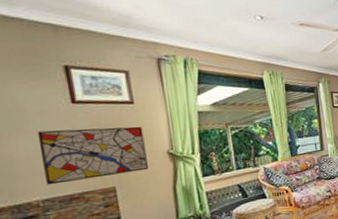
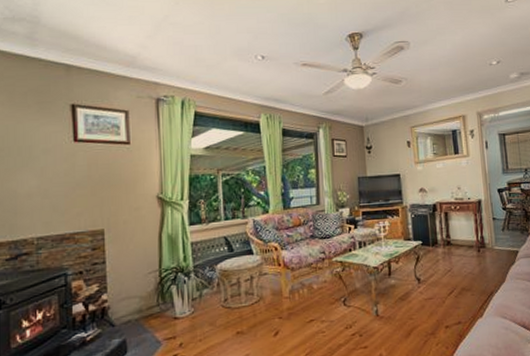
wall art: present [37,126,148,185] -> none [40,167,137,223]

